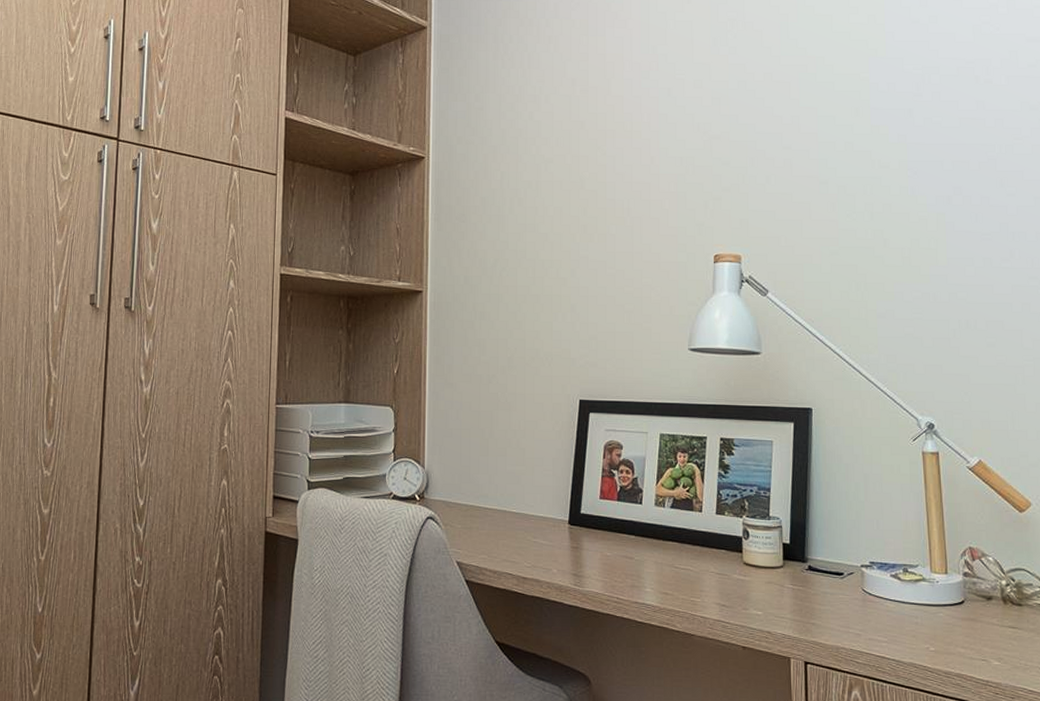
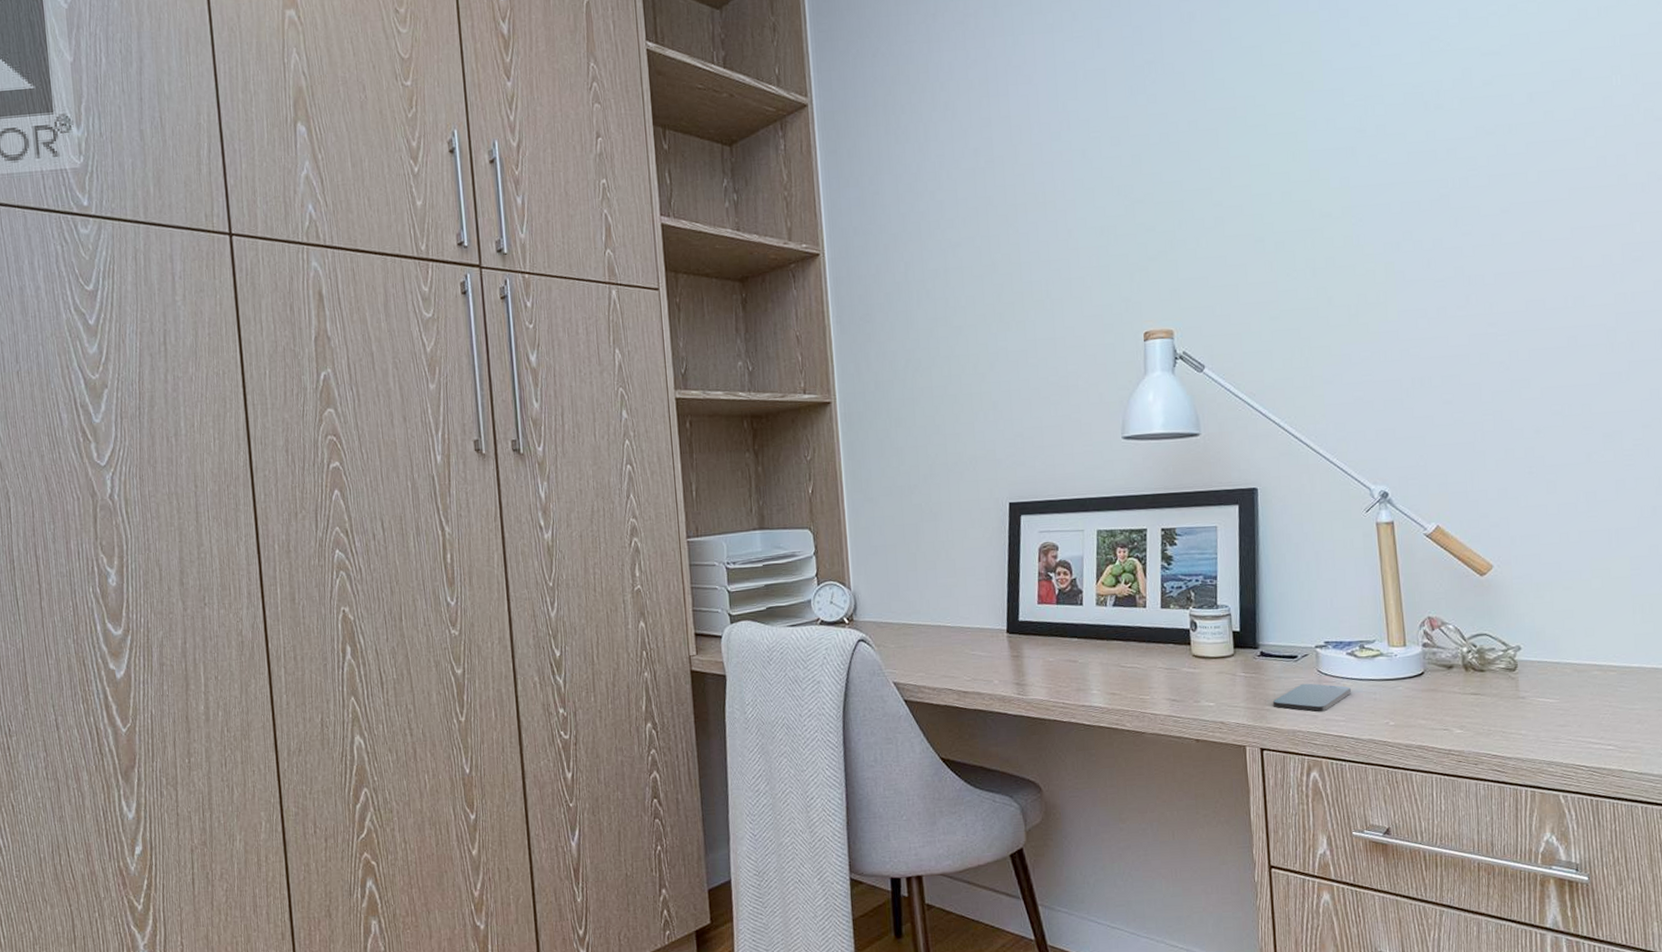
smartphone: none [818,601,895,631] -> present [1272,683,1352,712]

